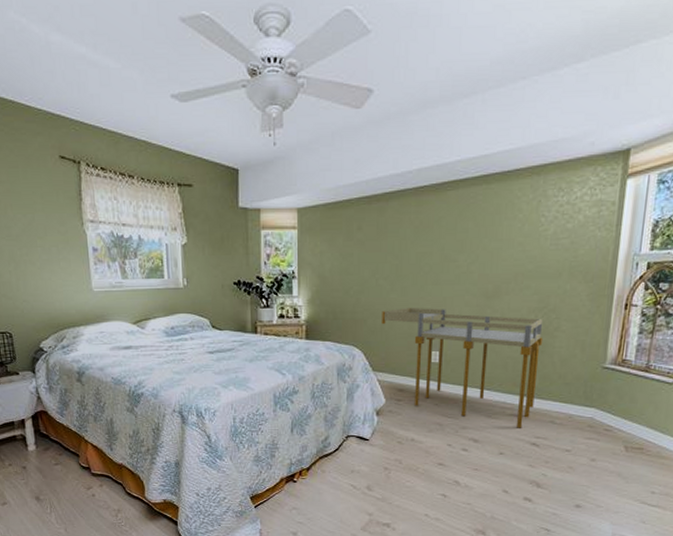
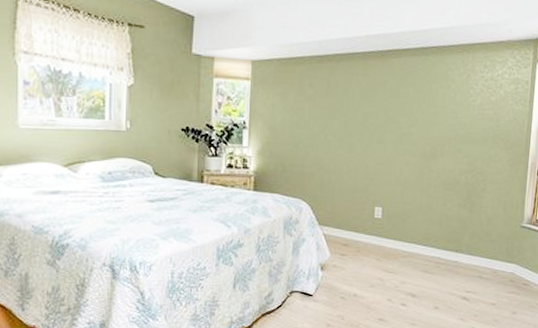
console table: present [382,307,543,428] -> none [329,163,472,283]

